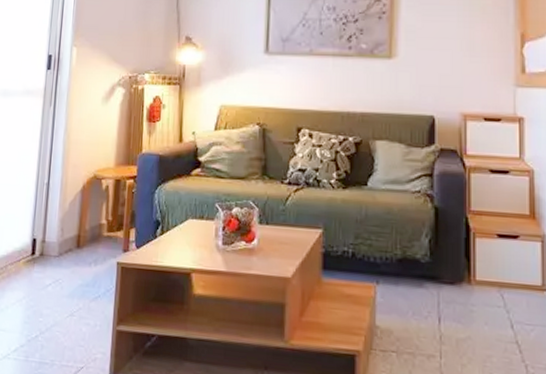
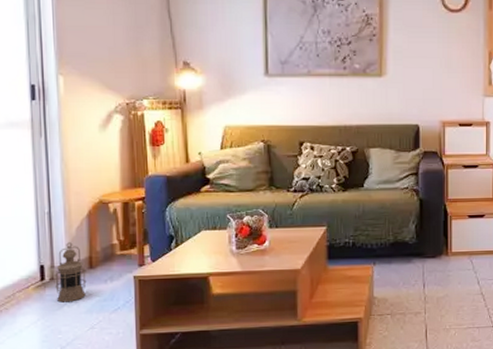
lantern: none [43,217,73,283] -> present [55,242,87,303]

